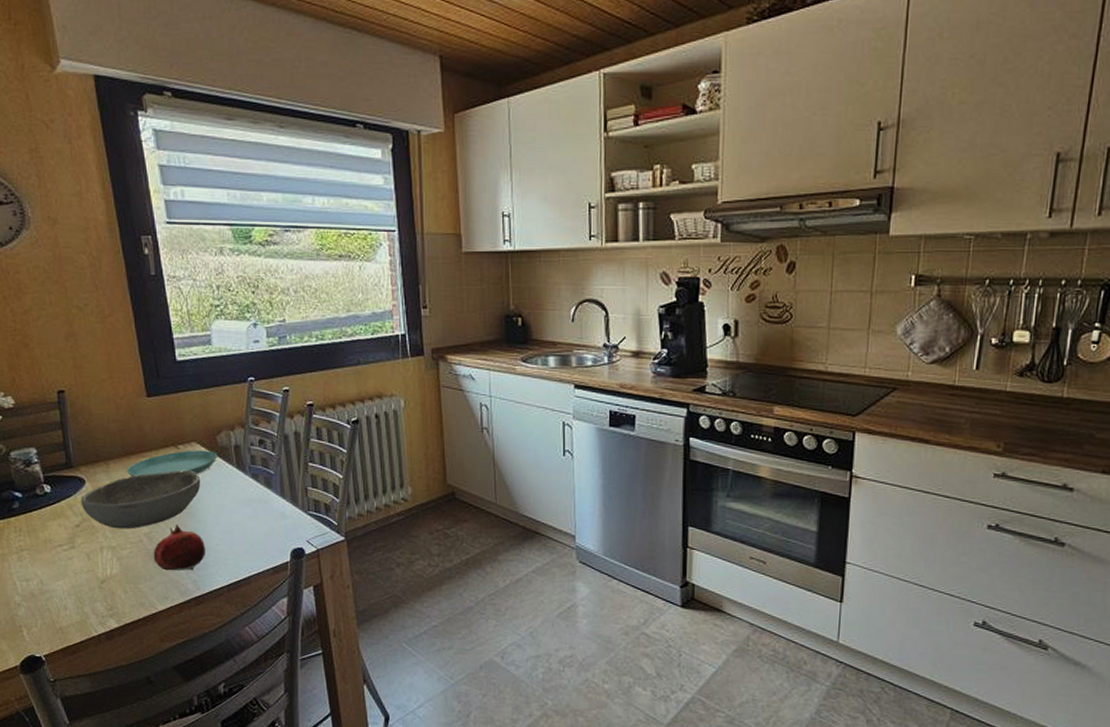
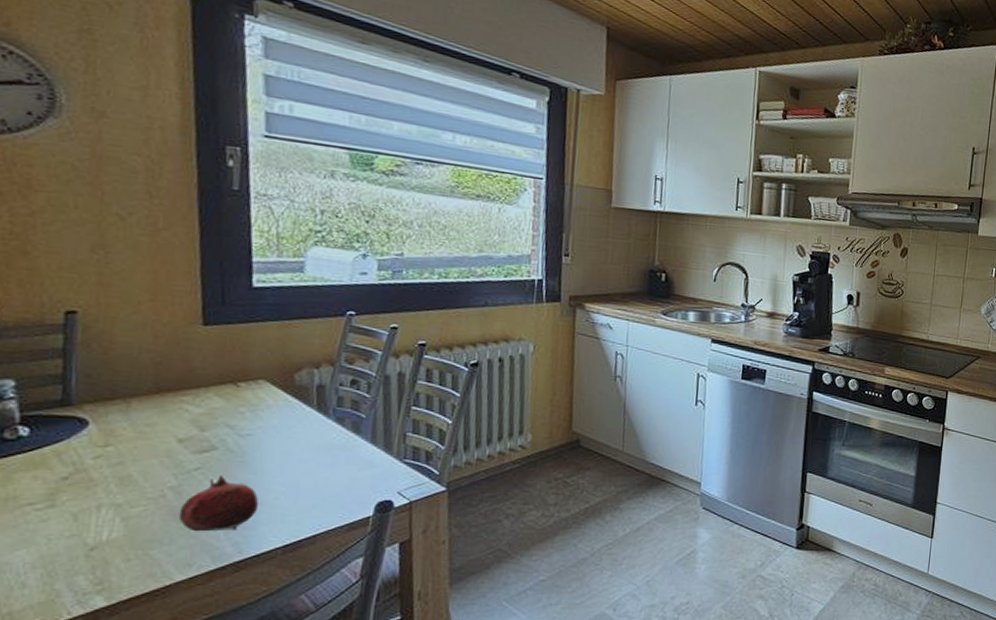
bowl: present [80,471,201,529] -> none [76,412,265,482]
saucer: present [127,450,217,477] -> none [157,388,292,419]

